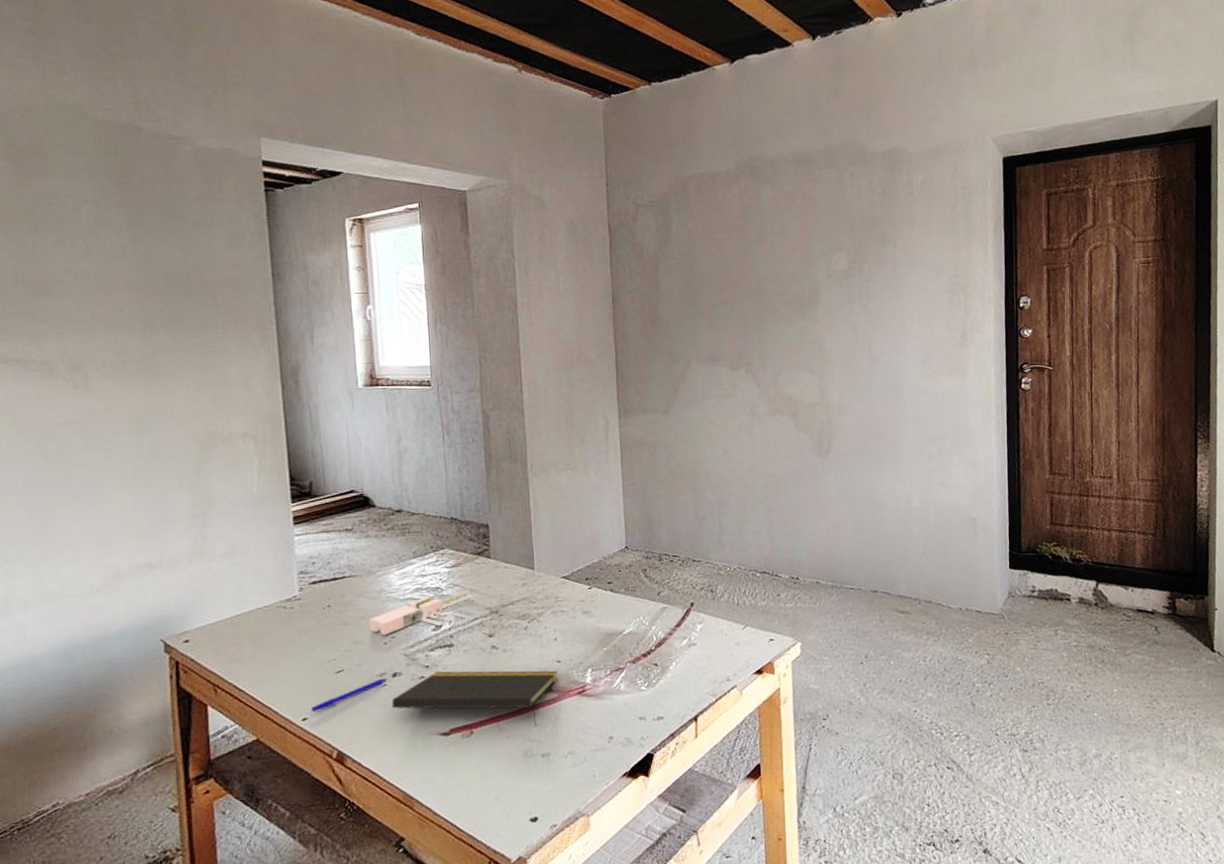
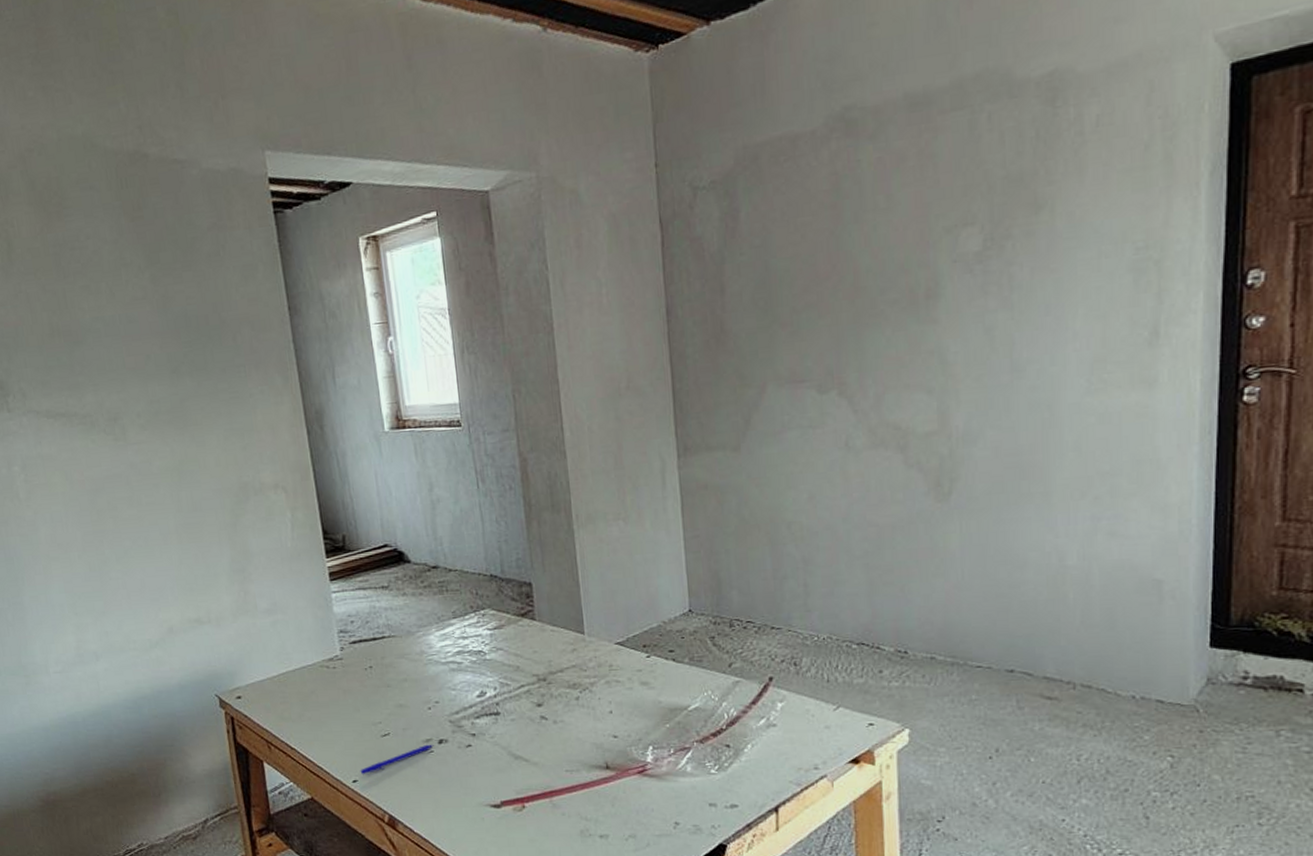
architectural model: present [369,589,474,636] -> none [411,654,519,700]
notepad: present [391,670,558,726] -> none [439,740,615,805]

